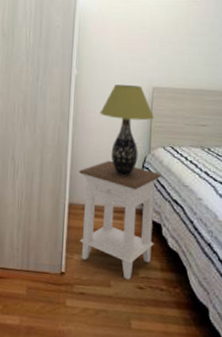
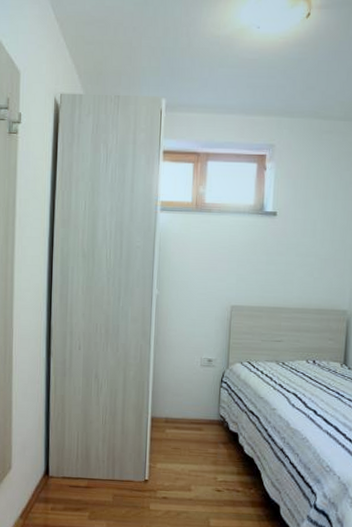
nightstand: present [78,160,162,280] -> none [160,376,240,484]
table lamp: present [100,84,154,176] -> none [180,303,232,391]

